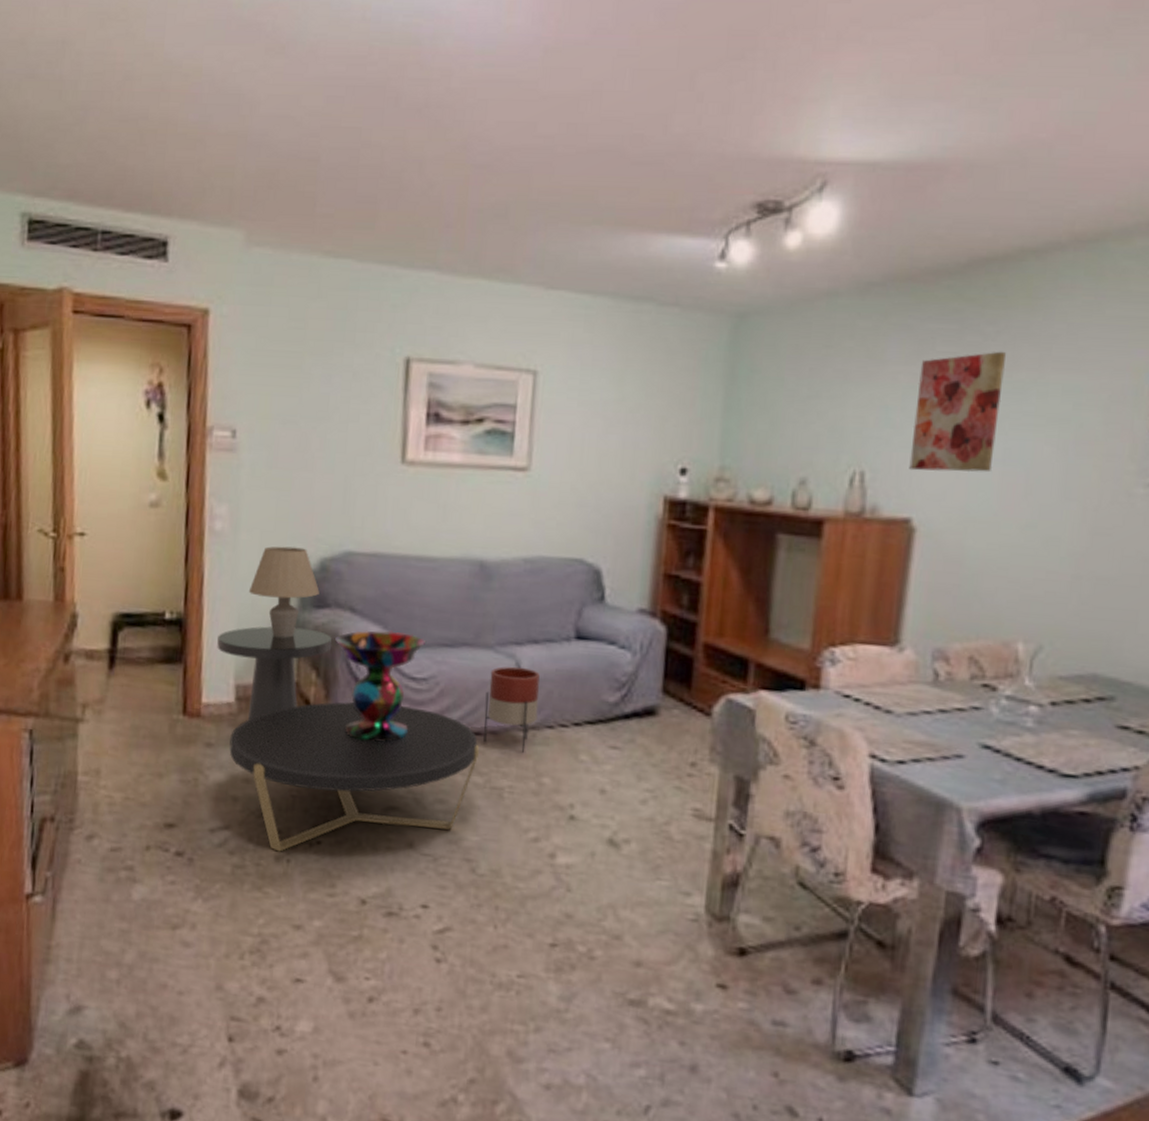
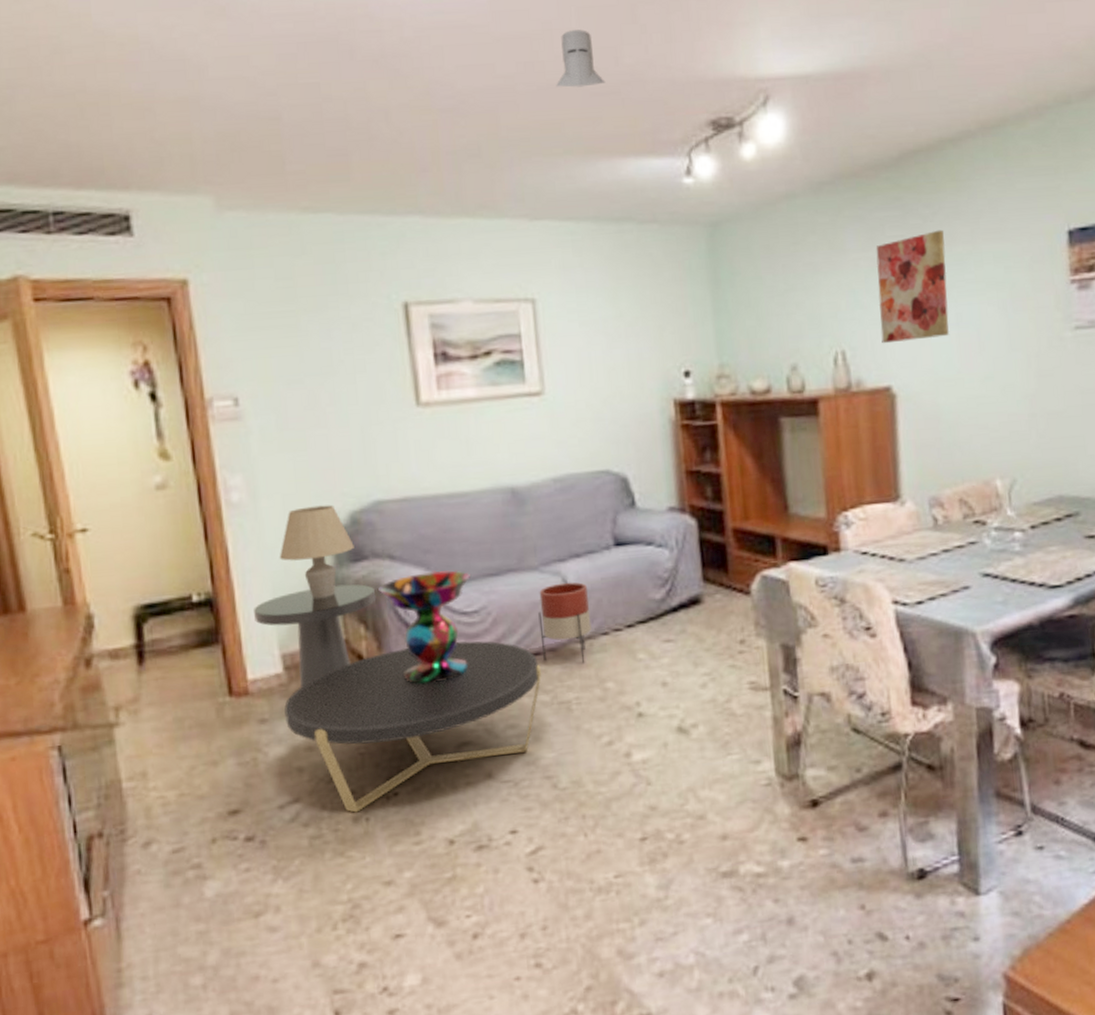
knight helmet: none [596,93,650,154] -> present [556,30,606,88]

